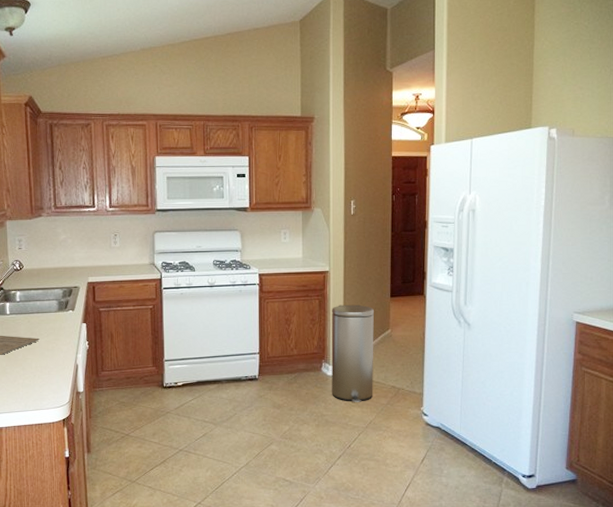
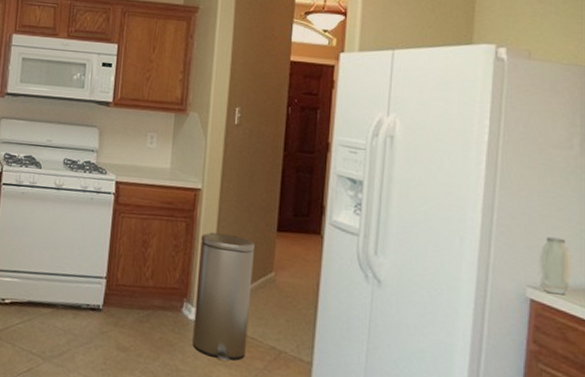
vase: none [582,273,604,316] -> present [539,237,572,296]

